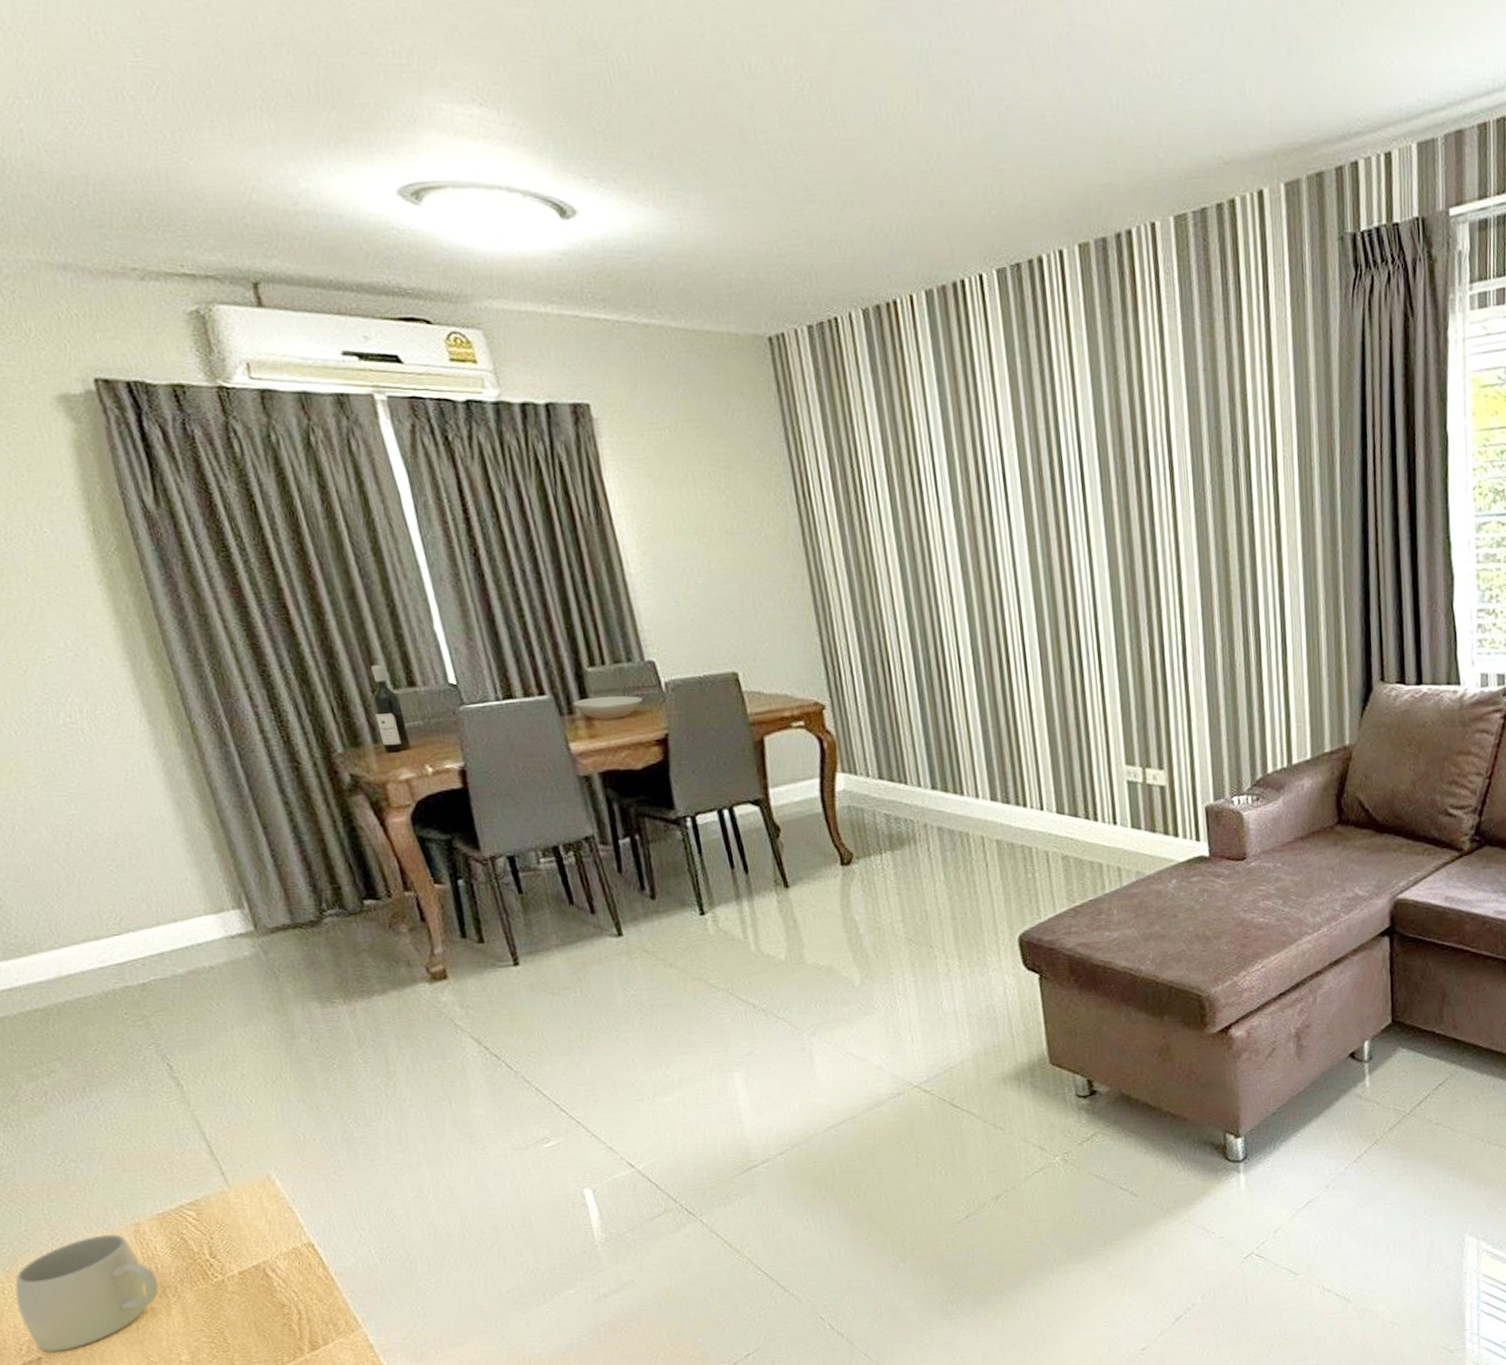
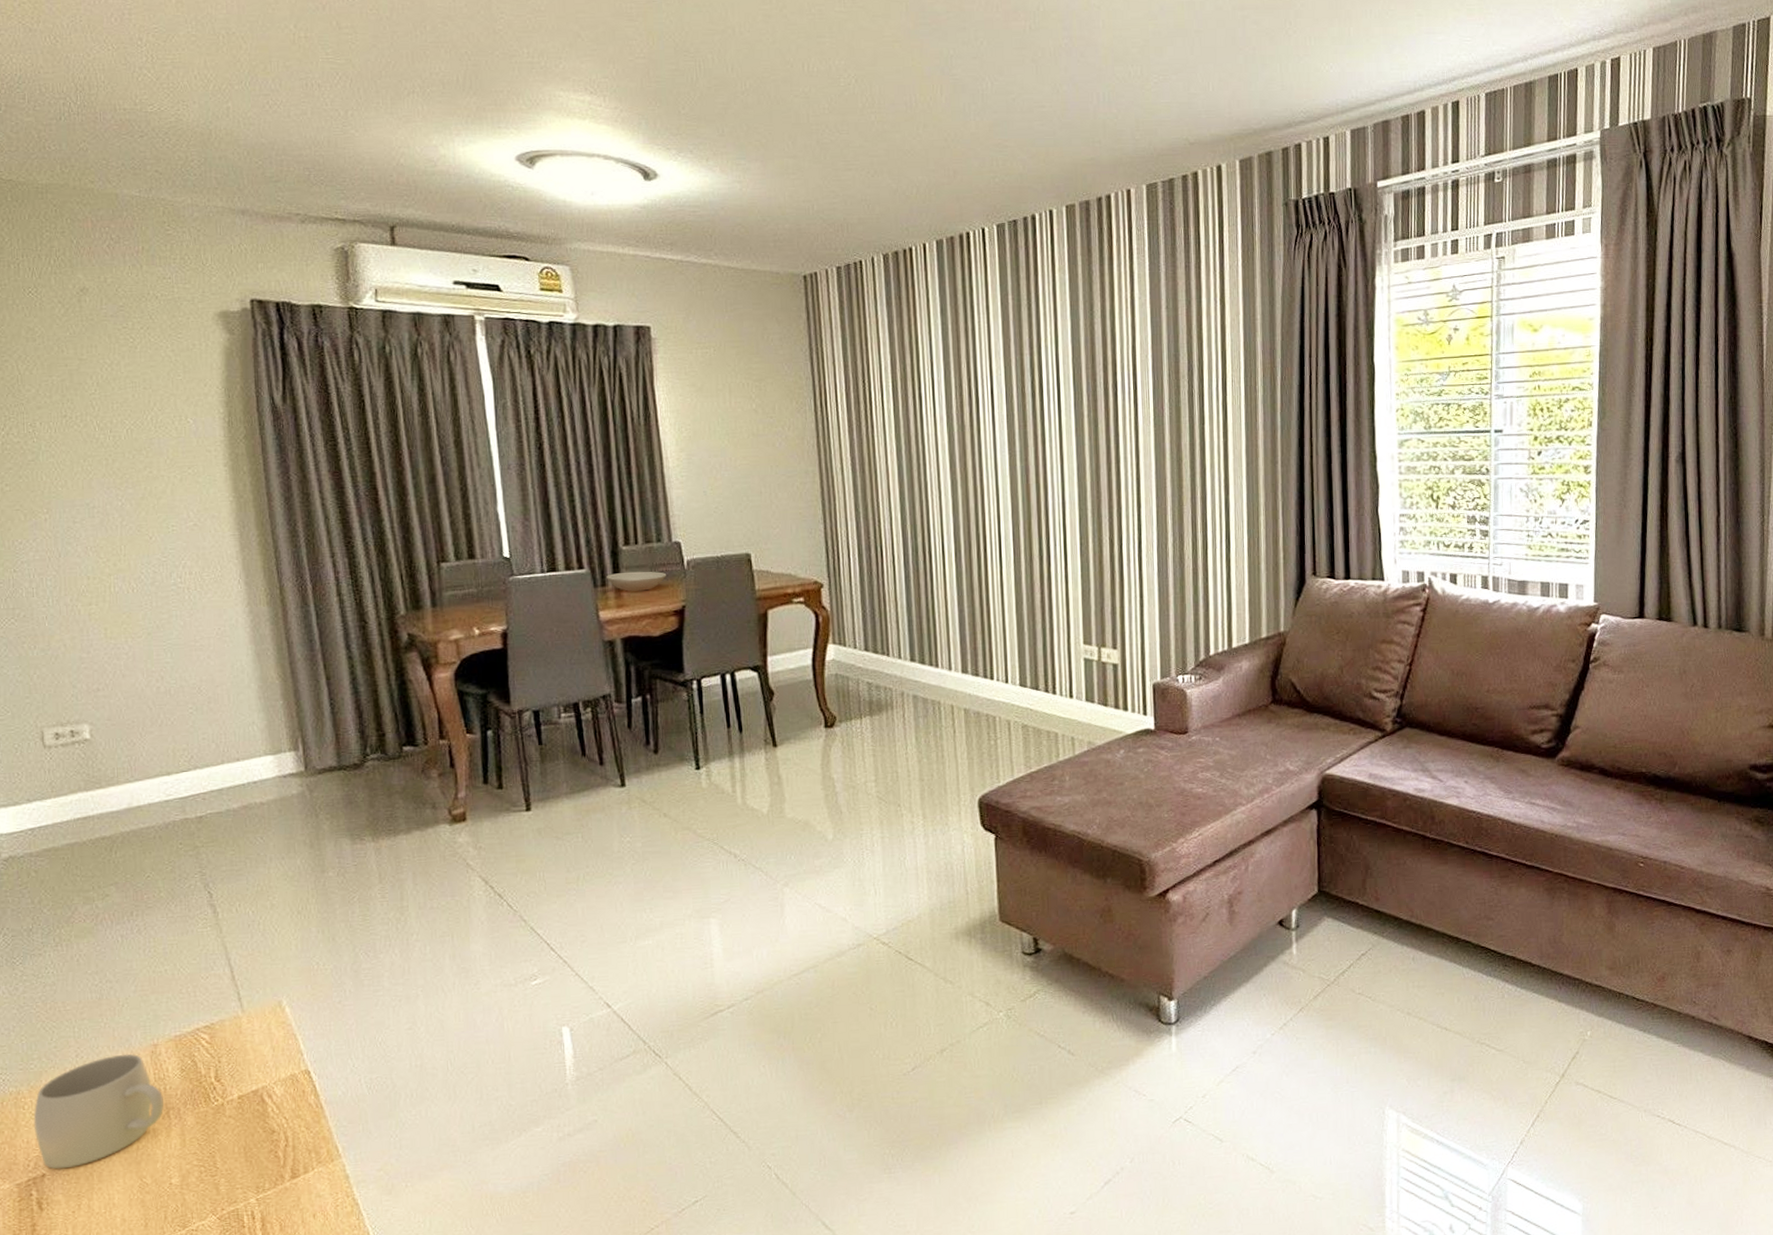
bottle: present [371,664,411,753] -> none [435,539,464,616]

